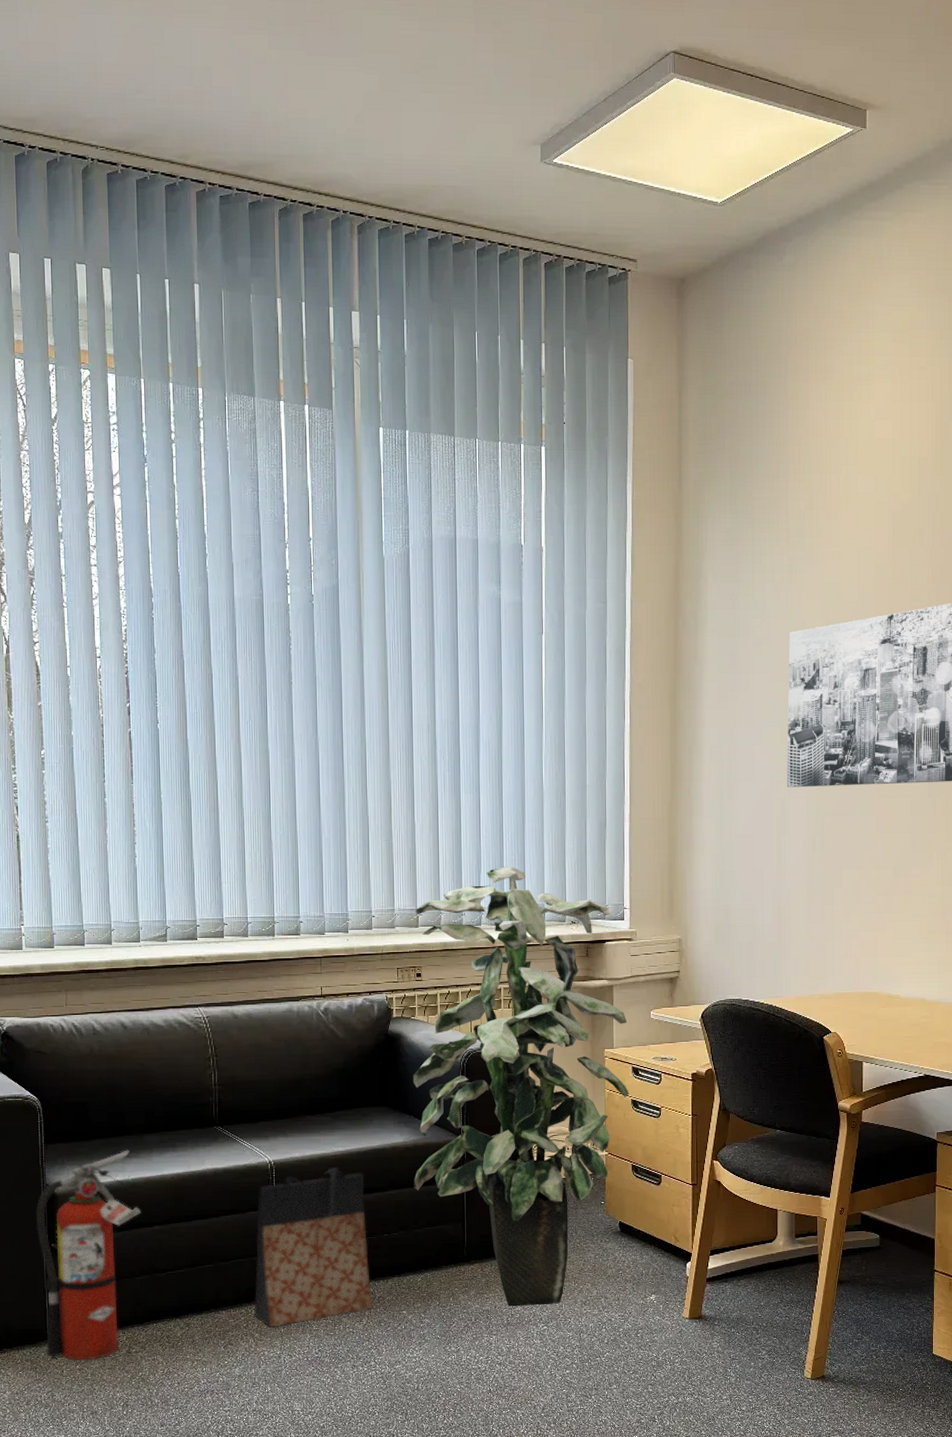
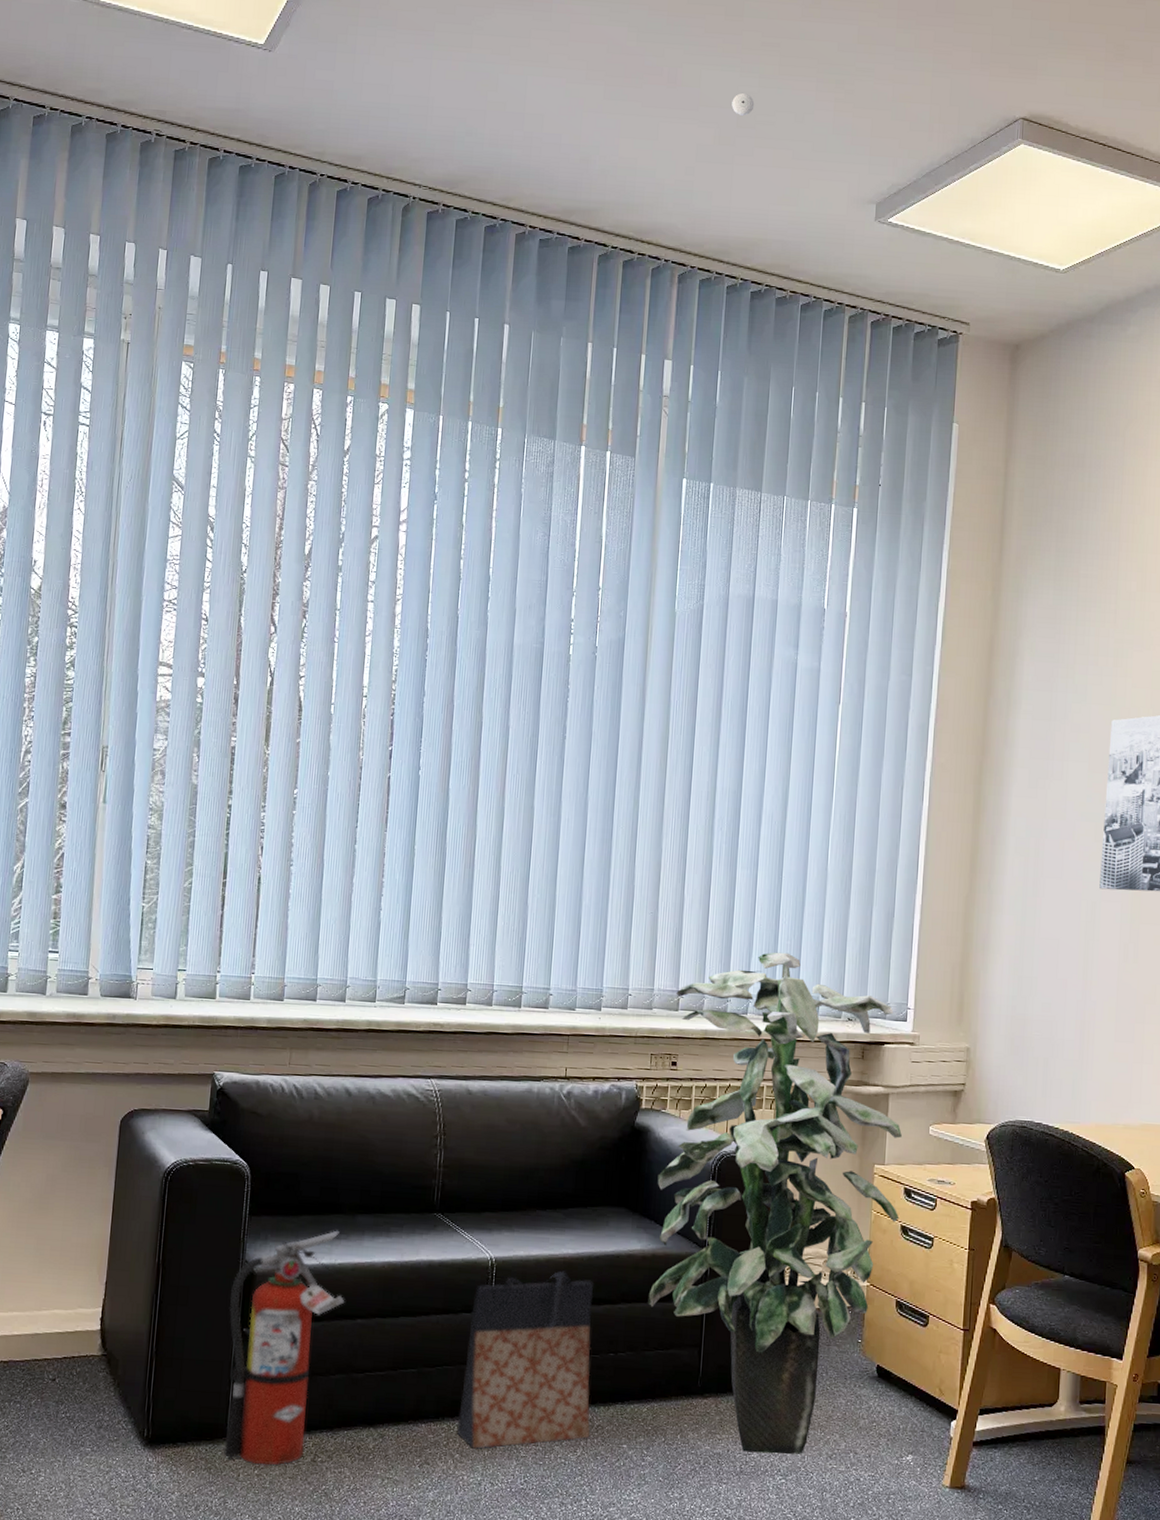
smoke detector: none [394,36,416,60] -> present [732,92,755,116]

